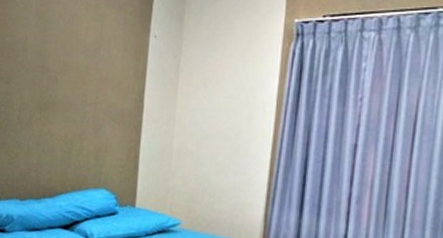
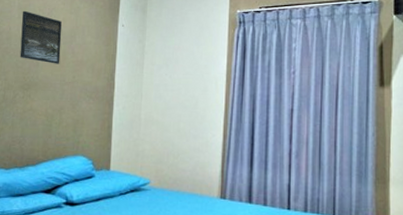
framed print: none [36,16,85,82] -> present [20,10,62,64]

